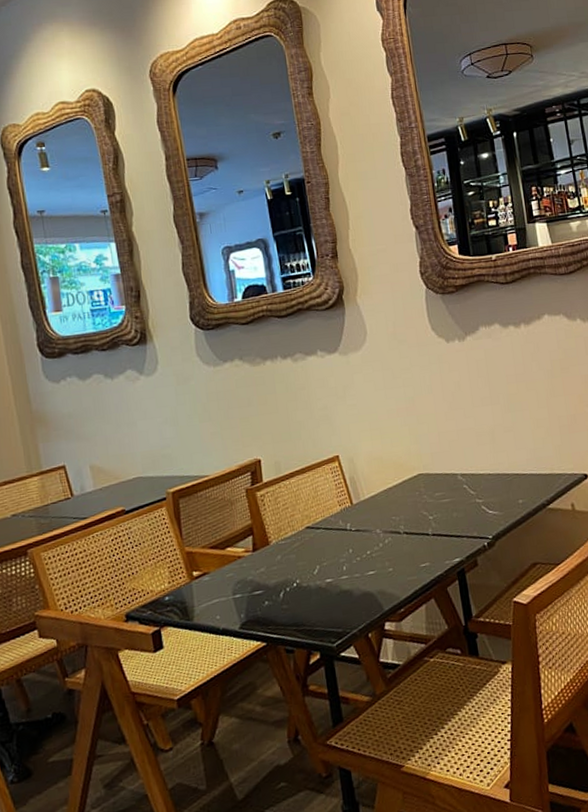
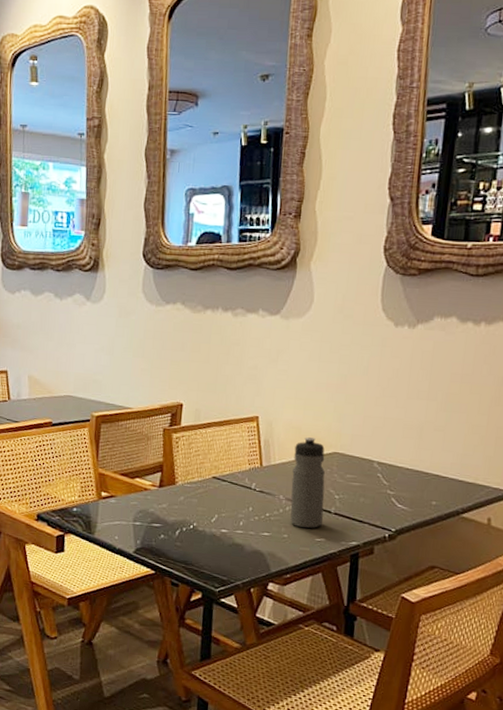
water bottle: none [380,464,424,558] -> present [290,437,325,529]

